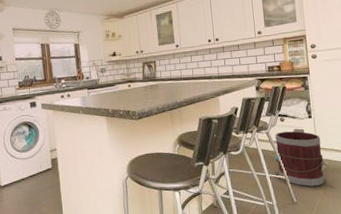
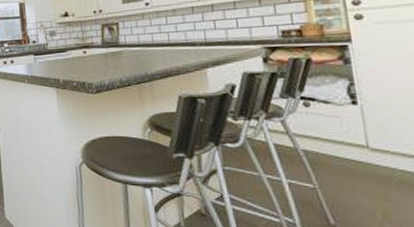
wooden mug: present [274,128,330,187] -> none [295,118,392,205]

